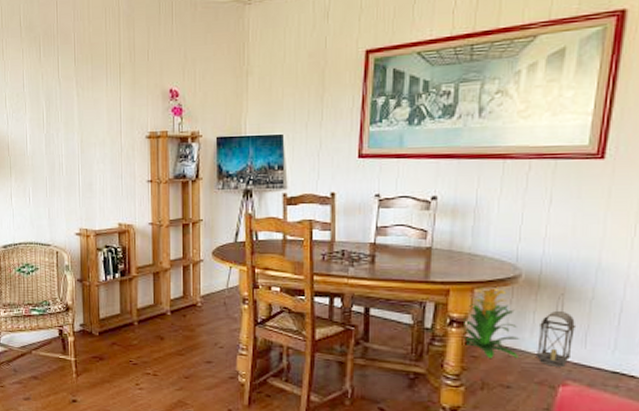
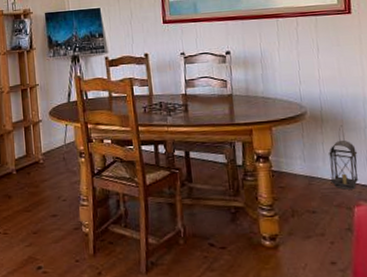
indoor plant: present [463,286,520,359] -> none [268,123,317,187]

